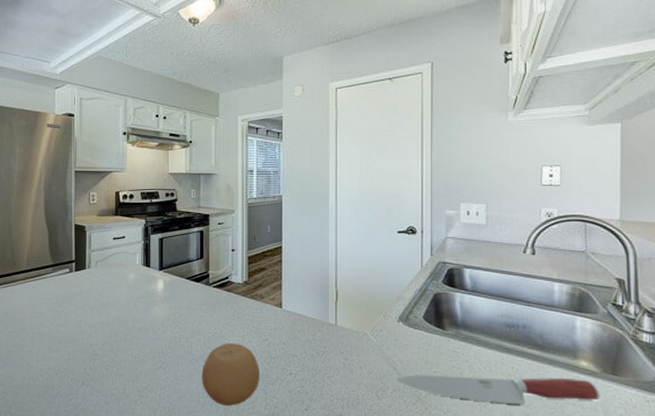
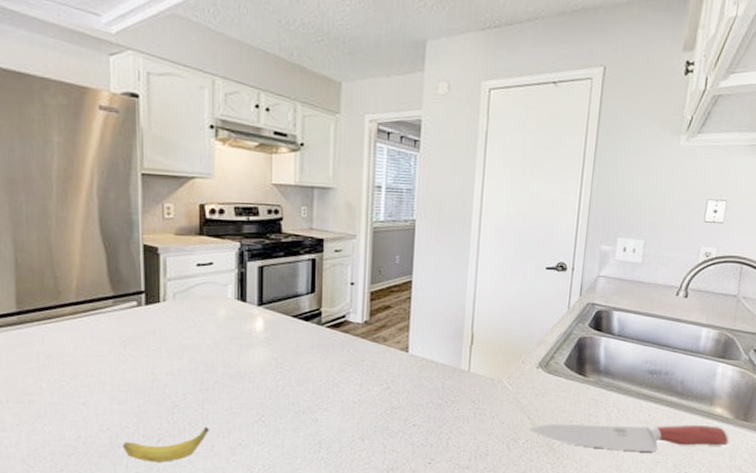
banana: none [56,372,122,402] -> present [123,426,209,462]
fruit: present [202,343,259,406] -> none [309,392,378,461]

